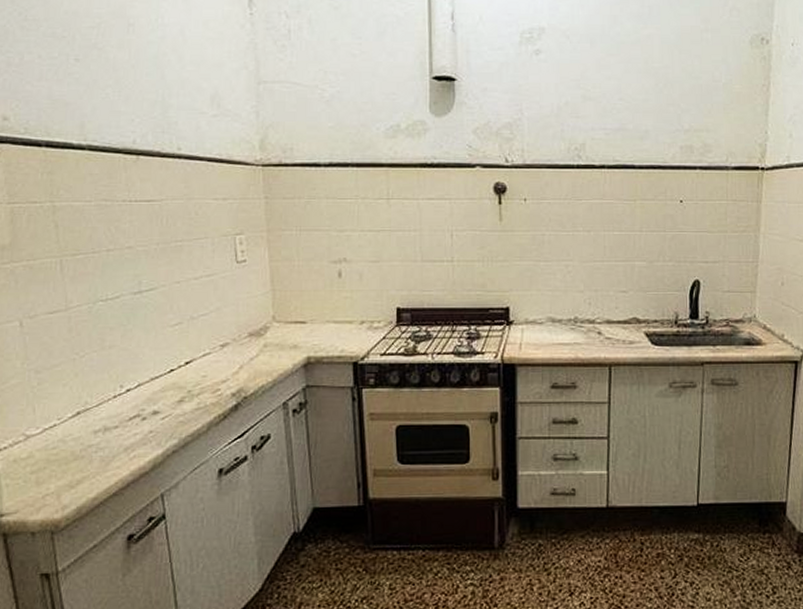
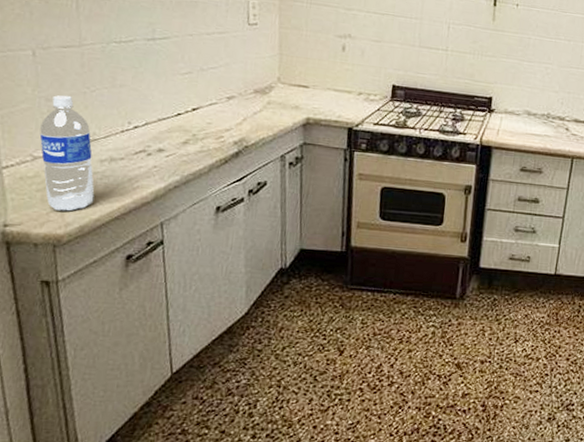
water bottle: none [31,364,90,493] -> present [39,95,95,212]

